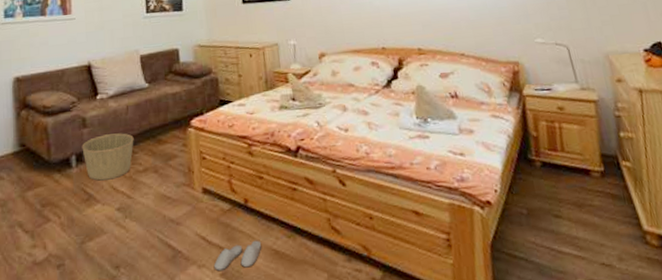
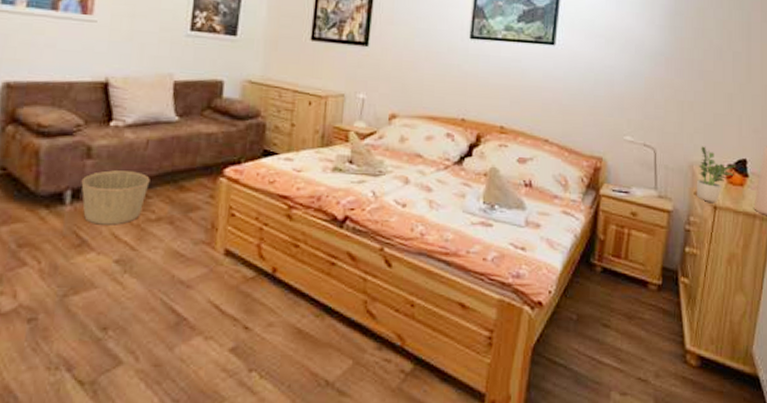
slippers: present [213,240,262,271] -> none [223,315,284,345]
potted plant: none [612,36,654,88] -> present [696,146,736,204]

